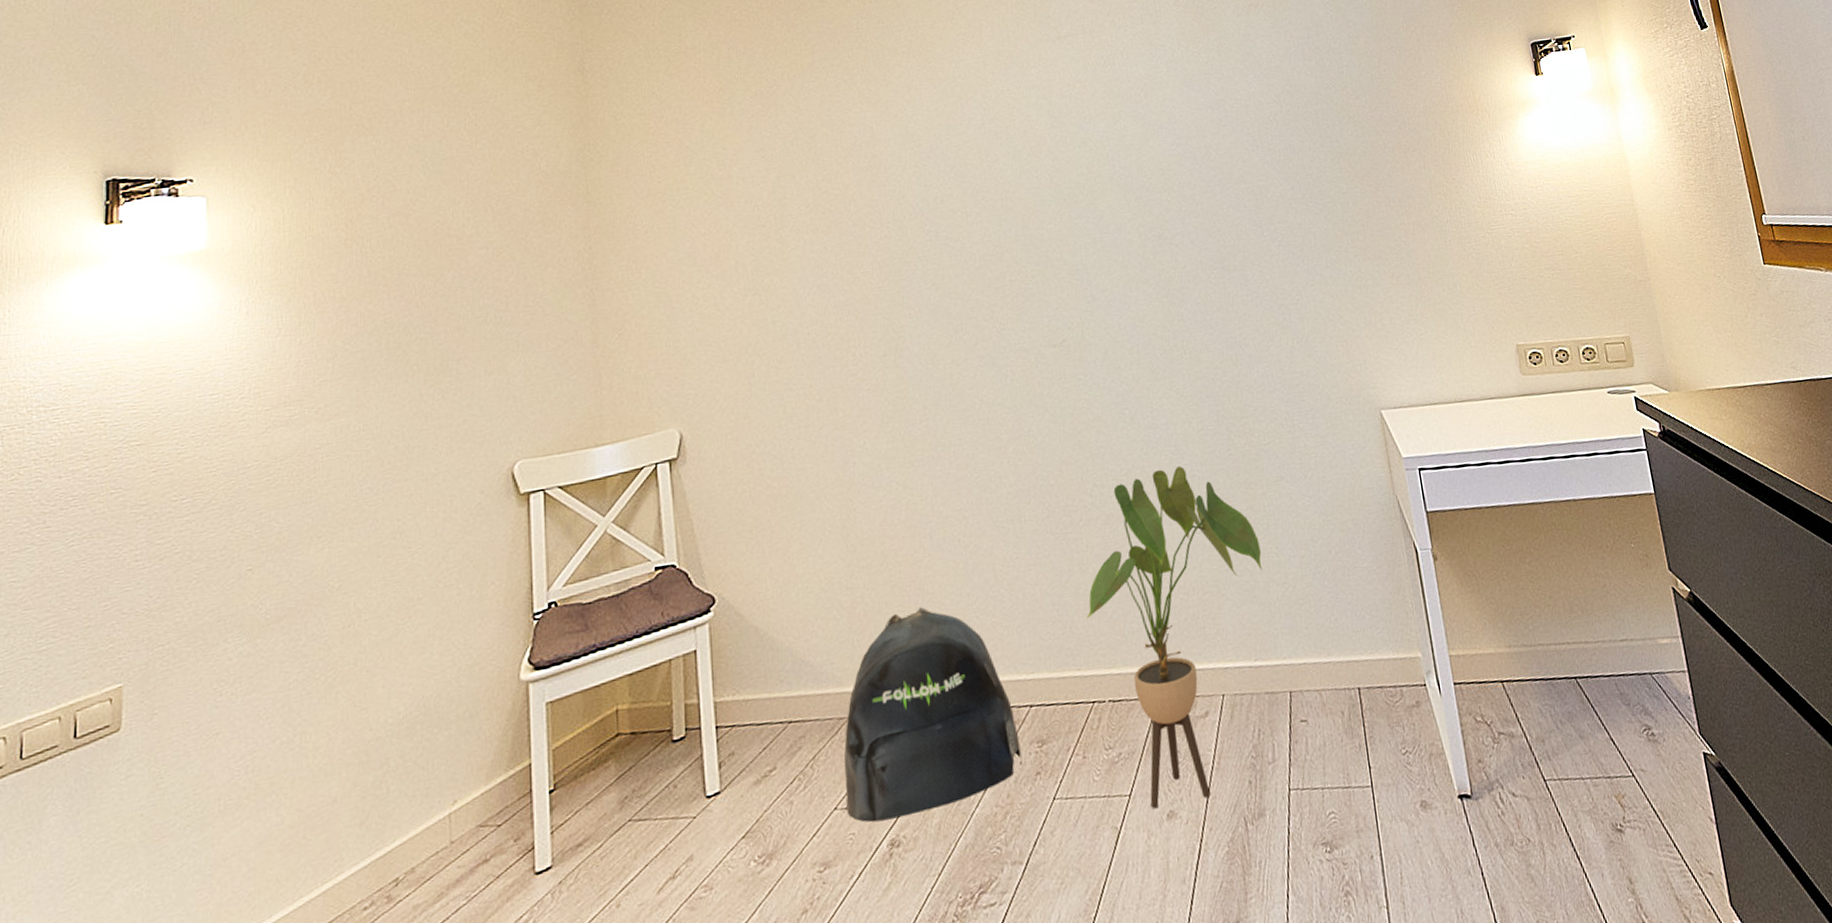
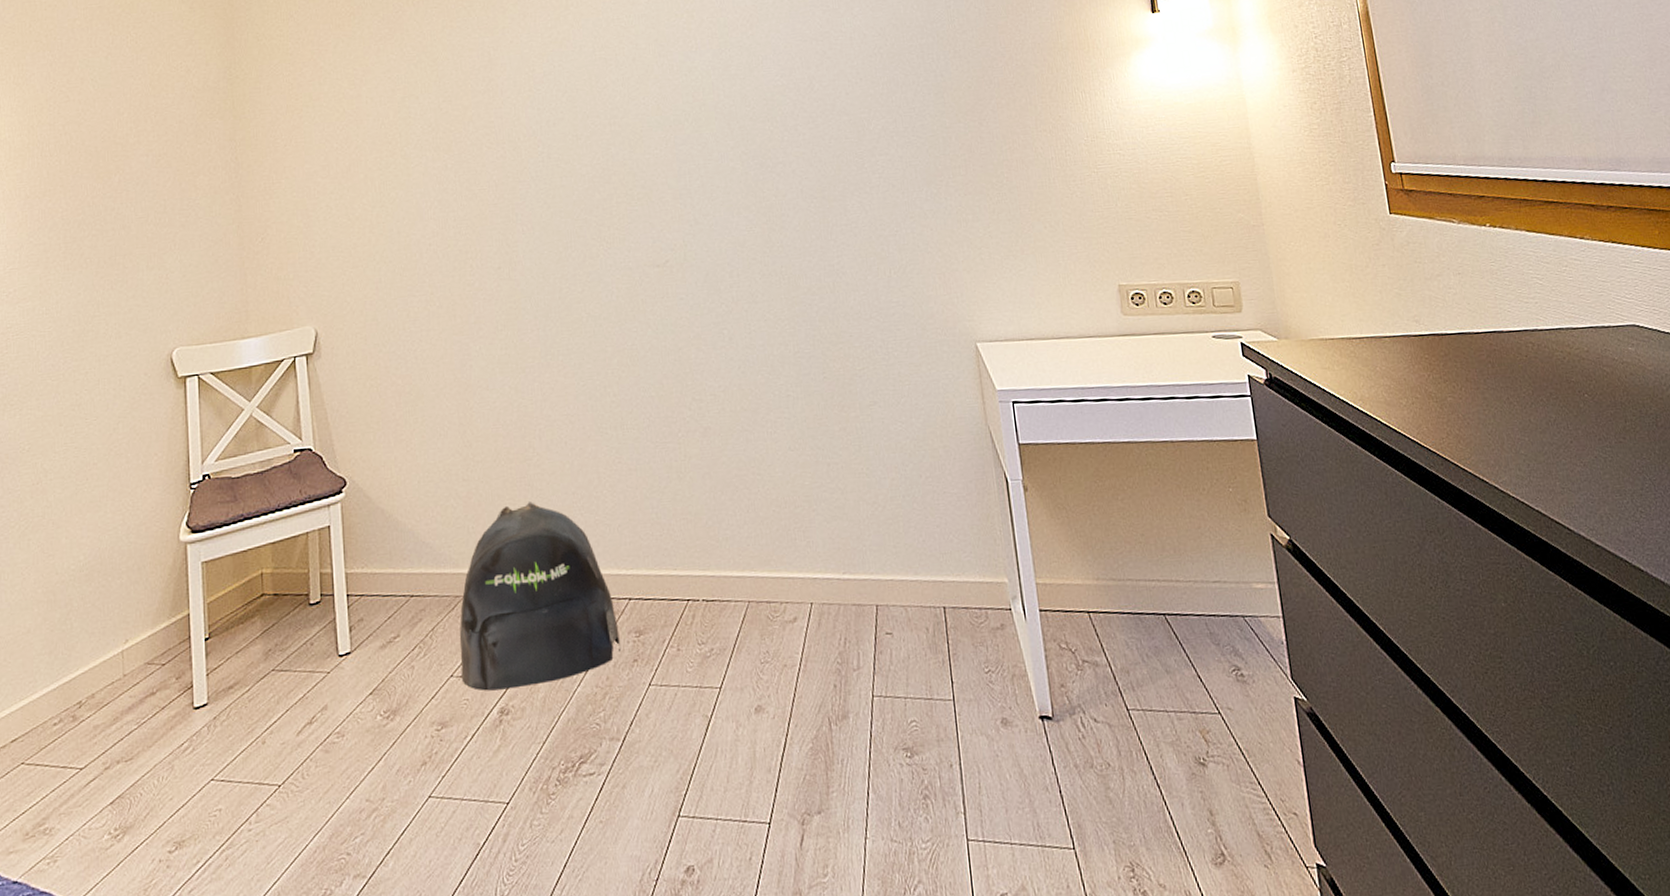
house plant: present [1087,466,1263,809] -> none [684,386,853,703]

